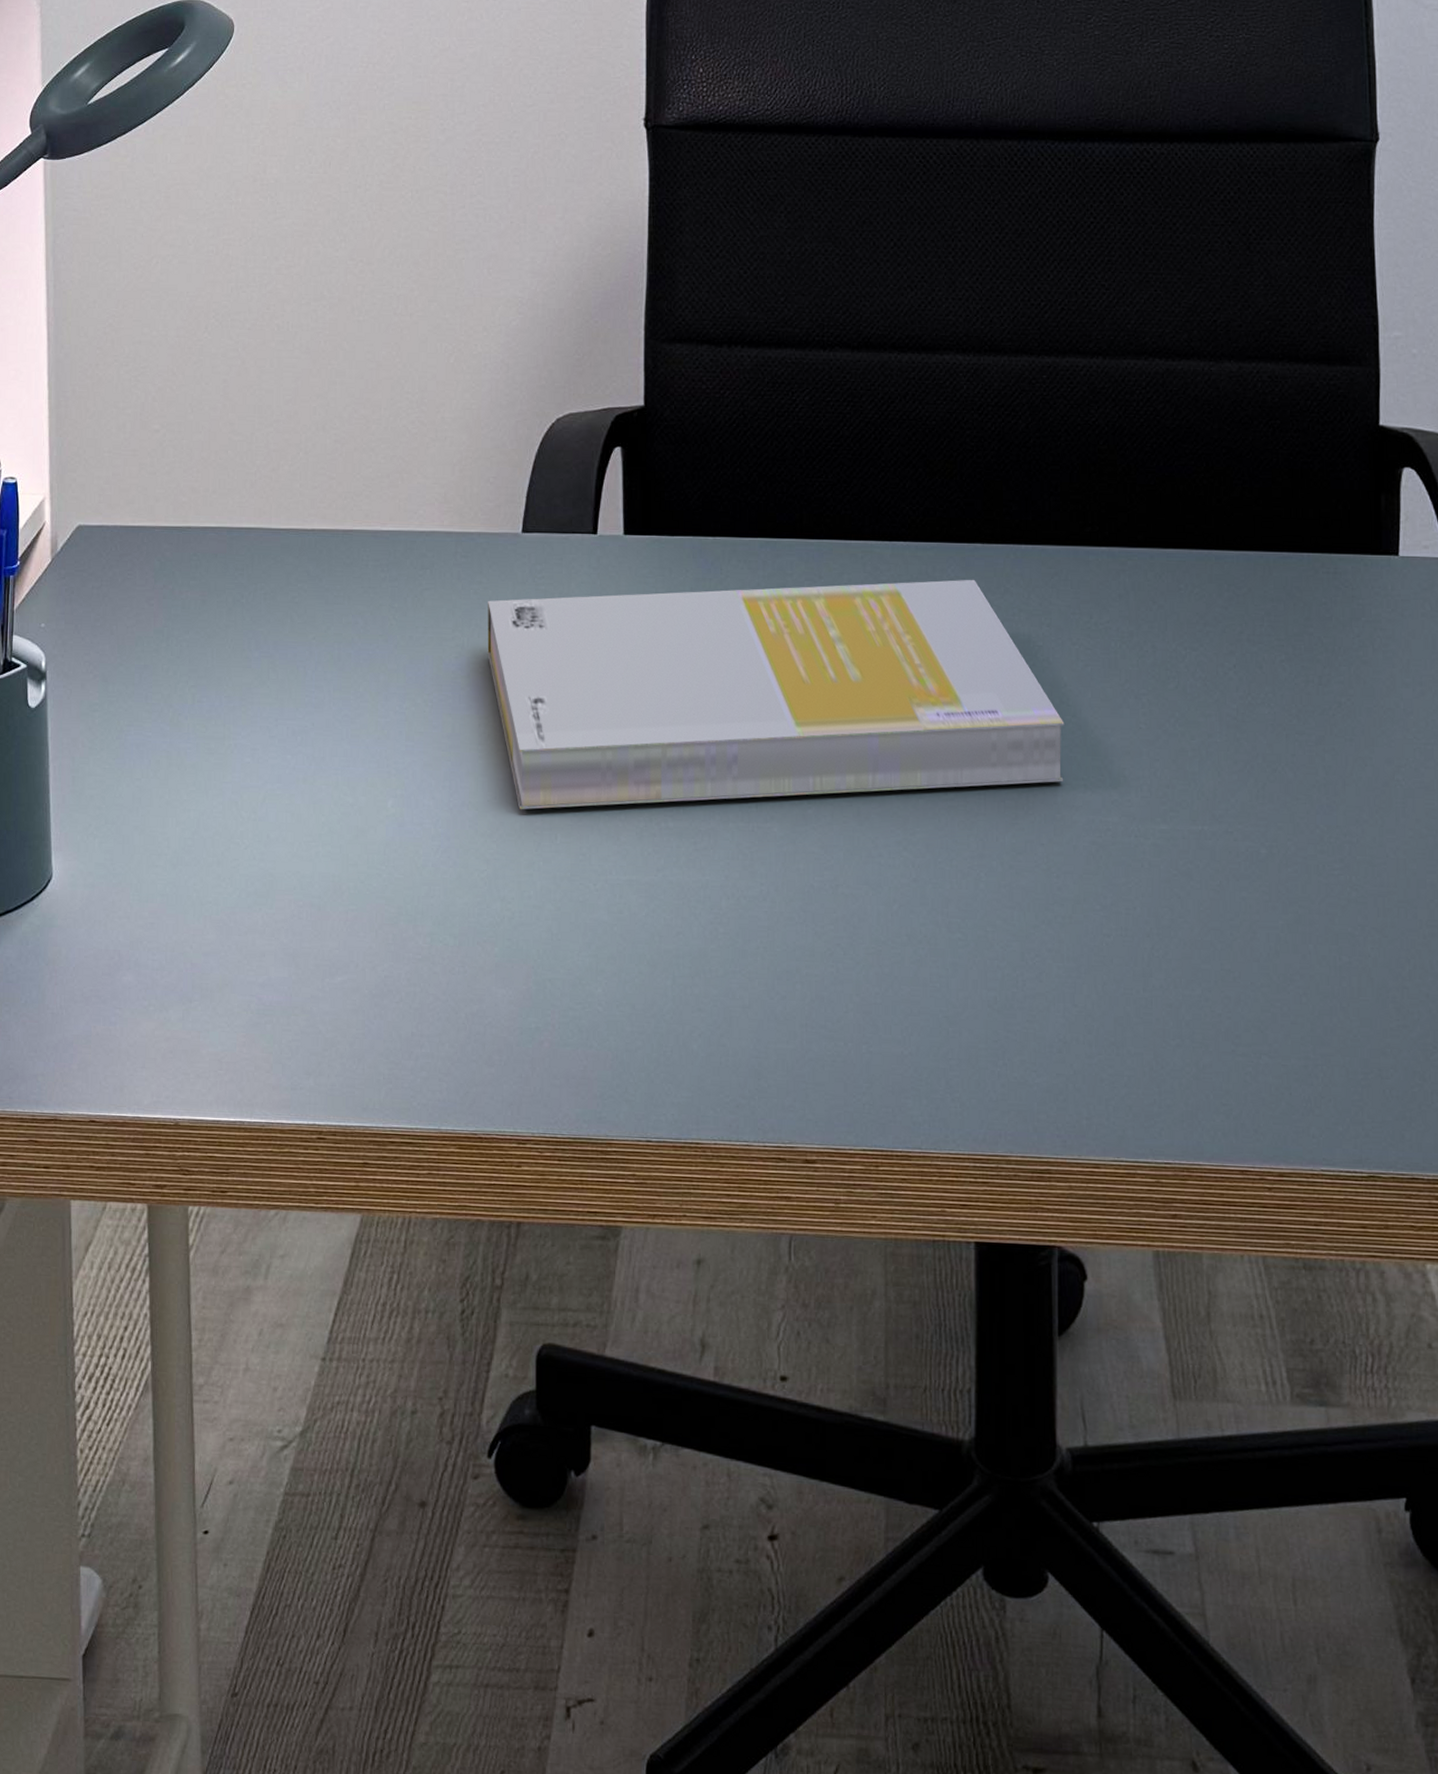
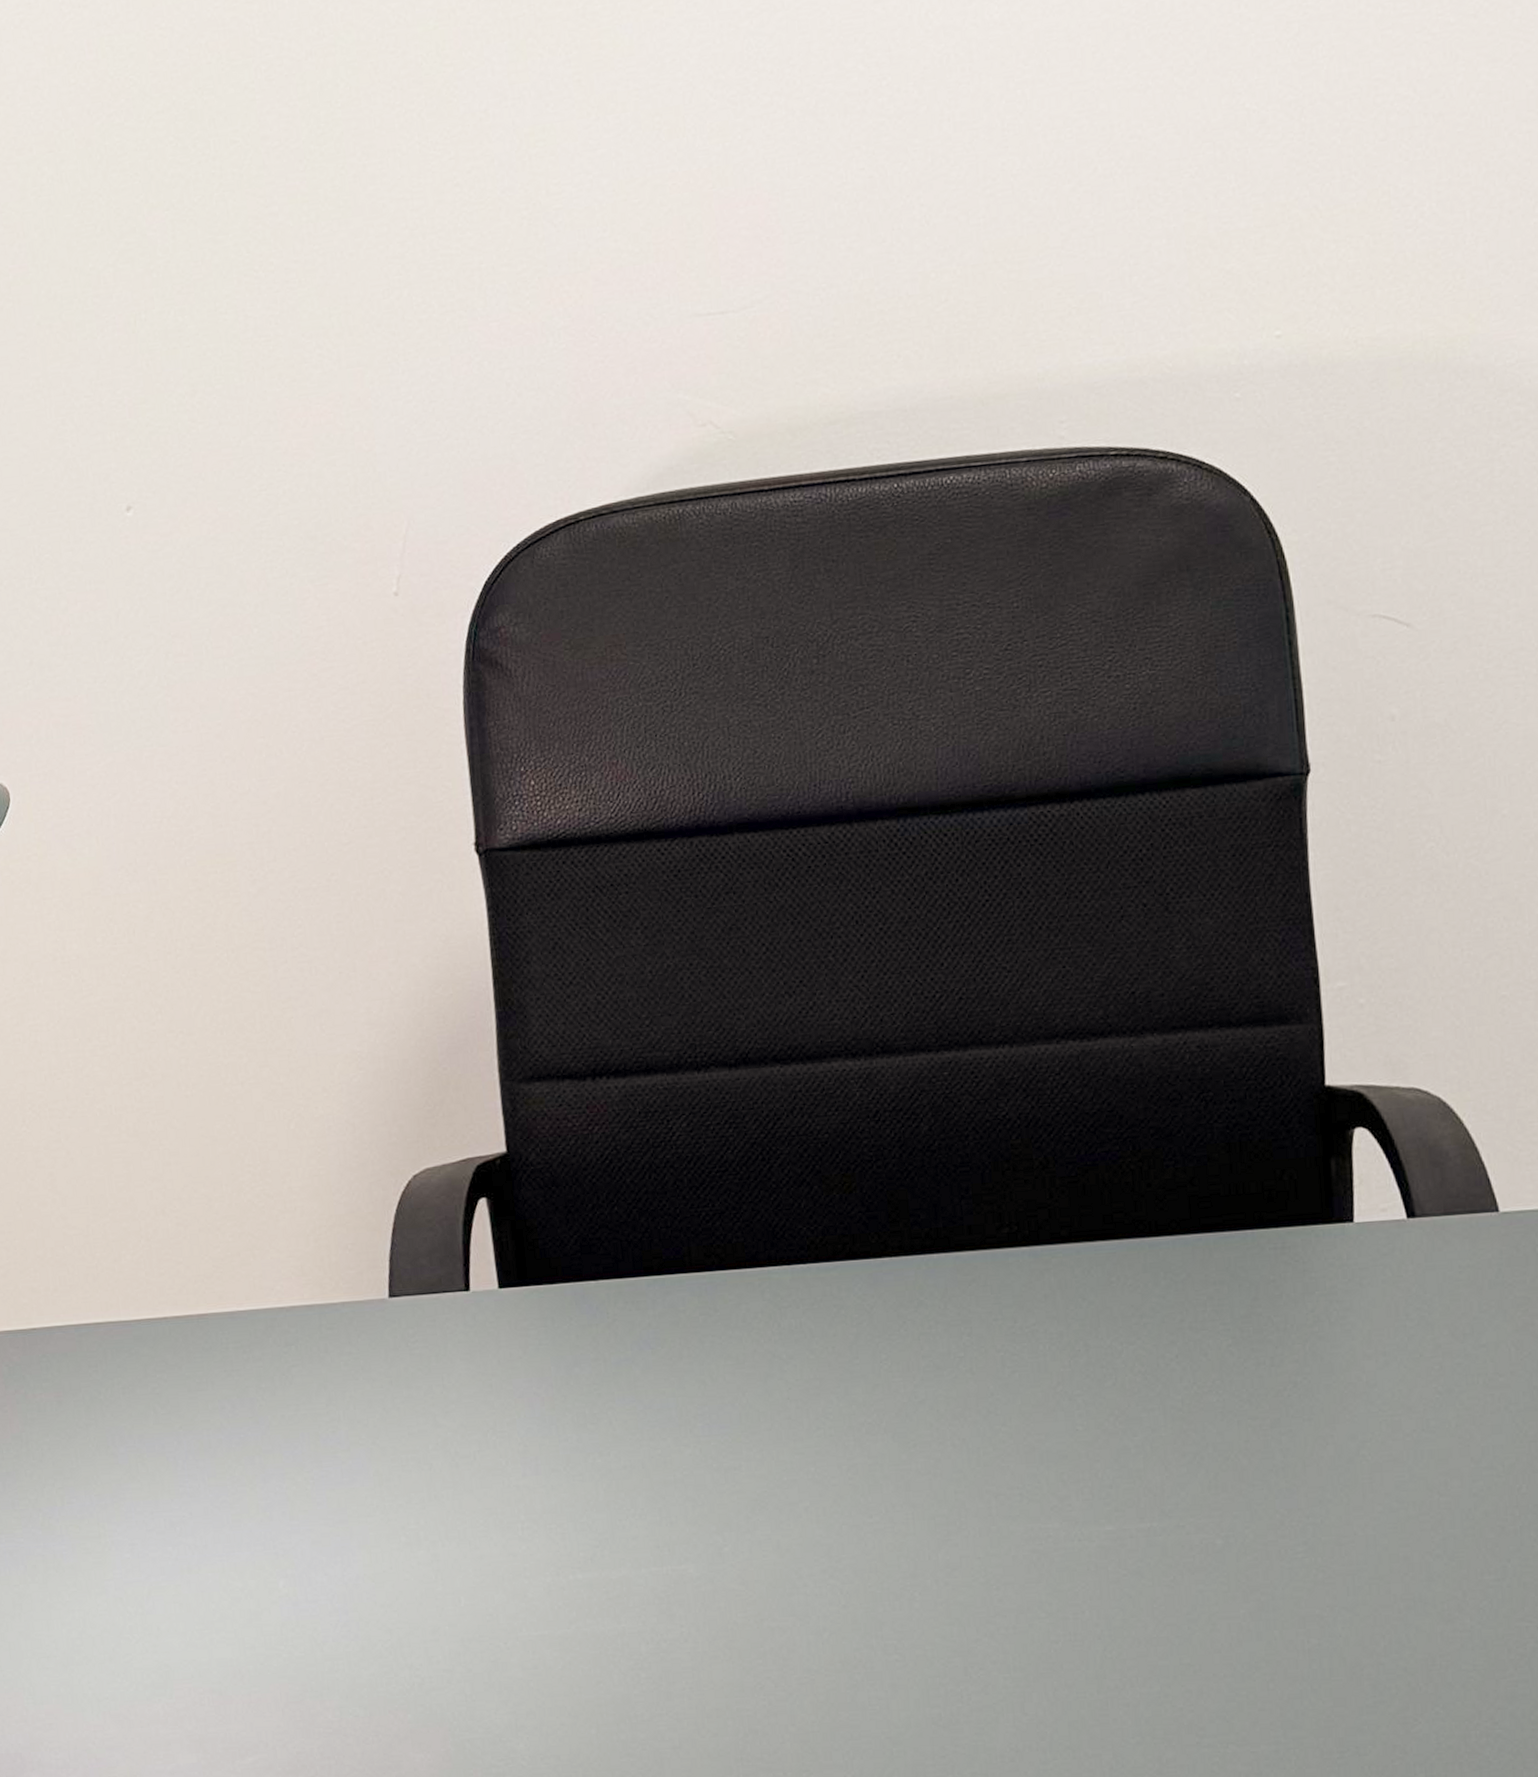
book: present [487,579,1065,810] -> none [360,1295,998,1576]

